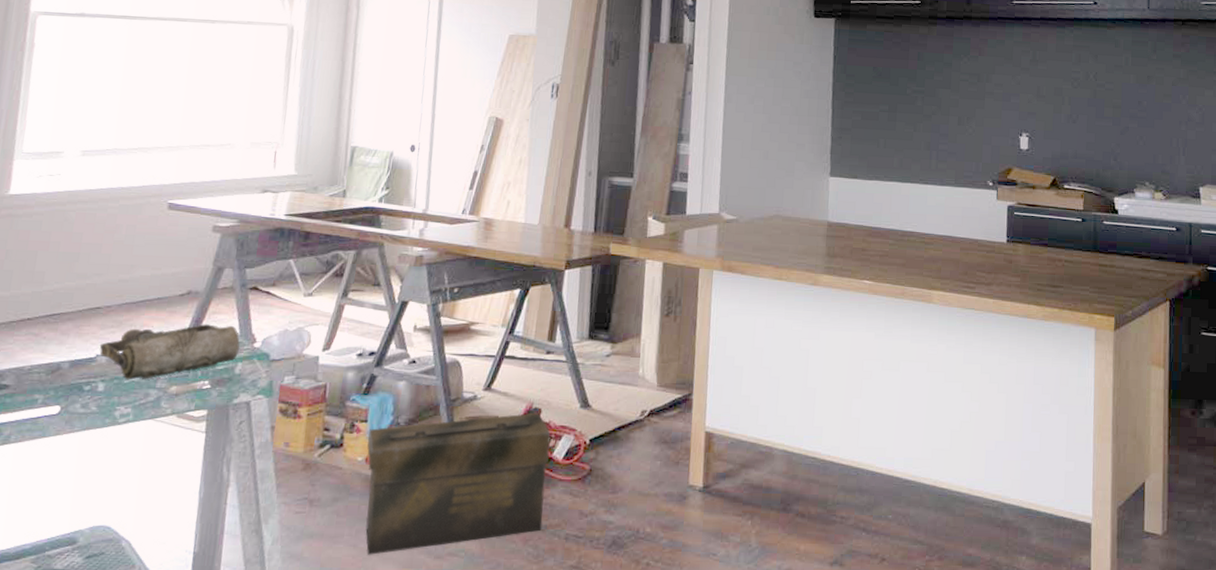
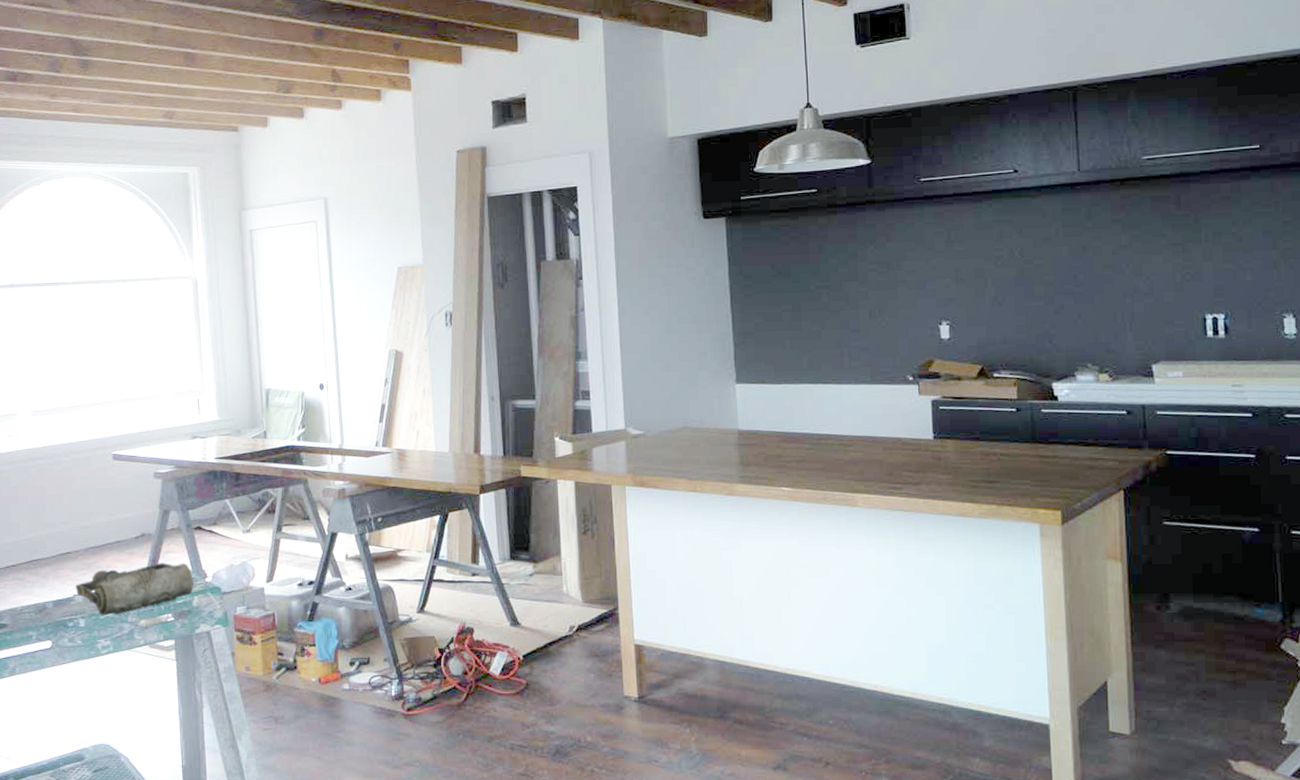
ammunition box: present [365,412,551,555] -> none [317,631,488,766]

